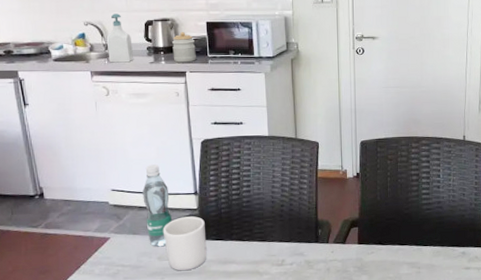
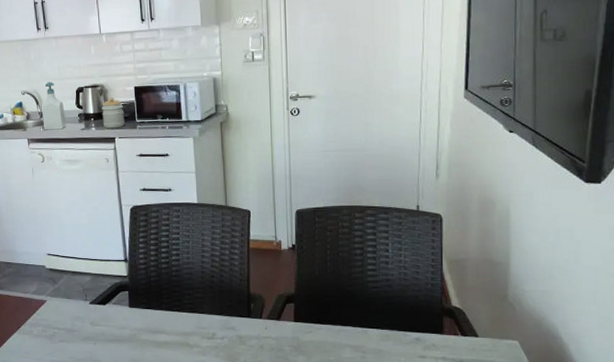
bottle: present [142,164,173,247] -> none [76,230,104,312]
mug: present [163,216,207,271] -> none [95,283,137,338]

